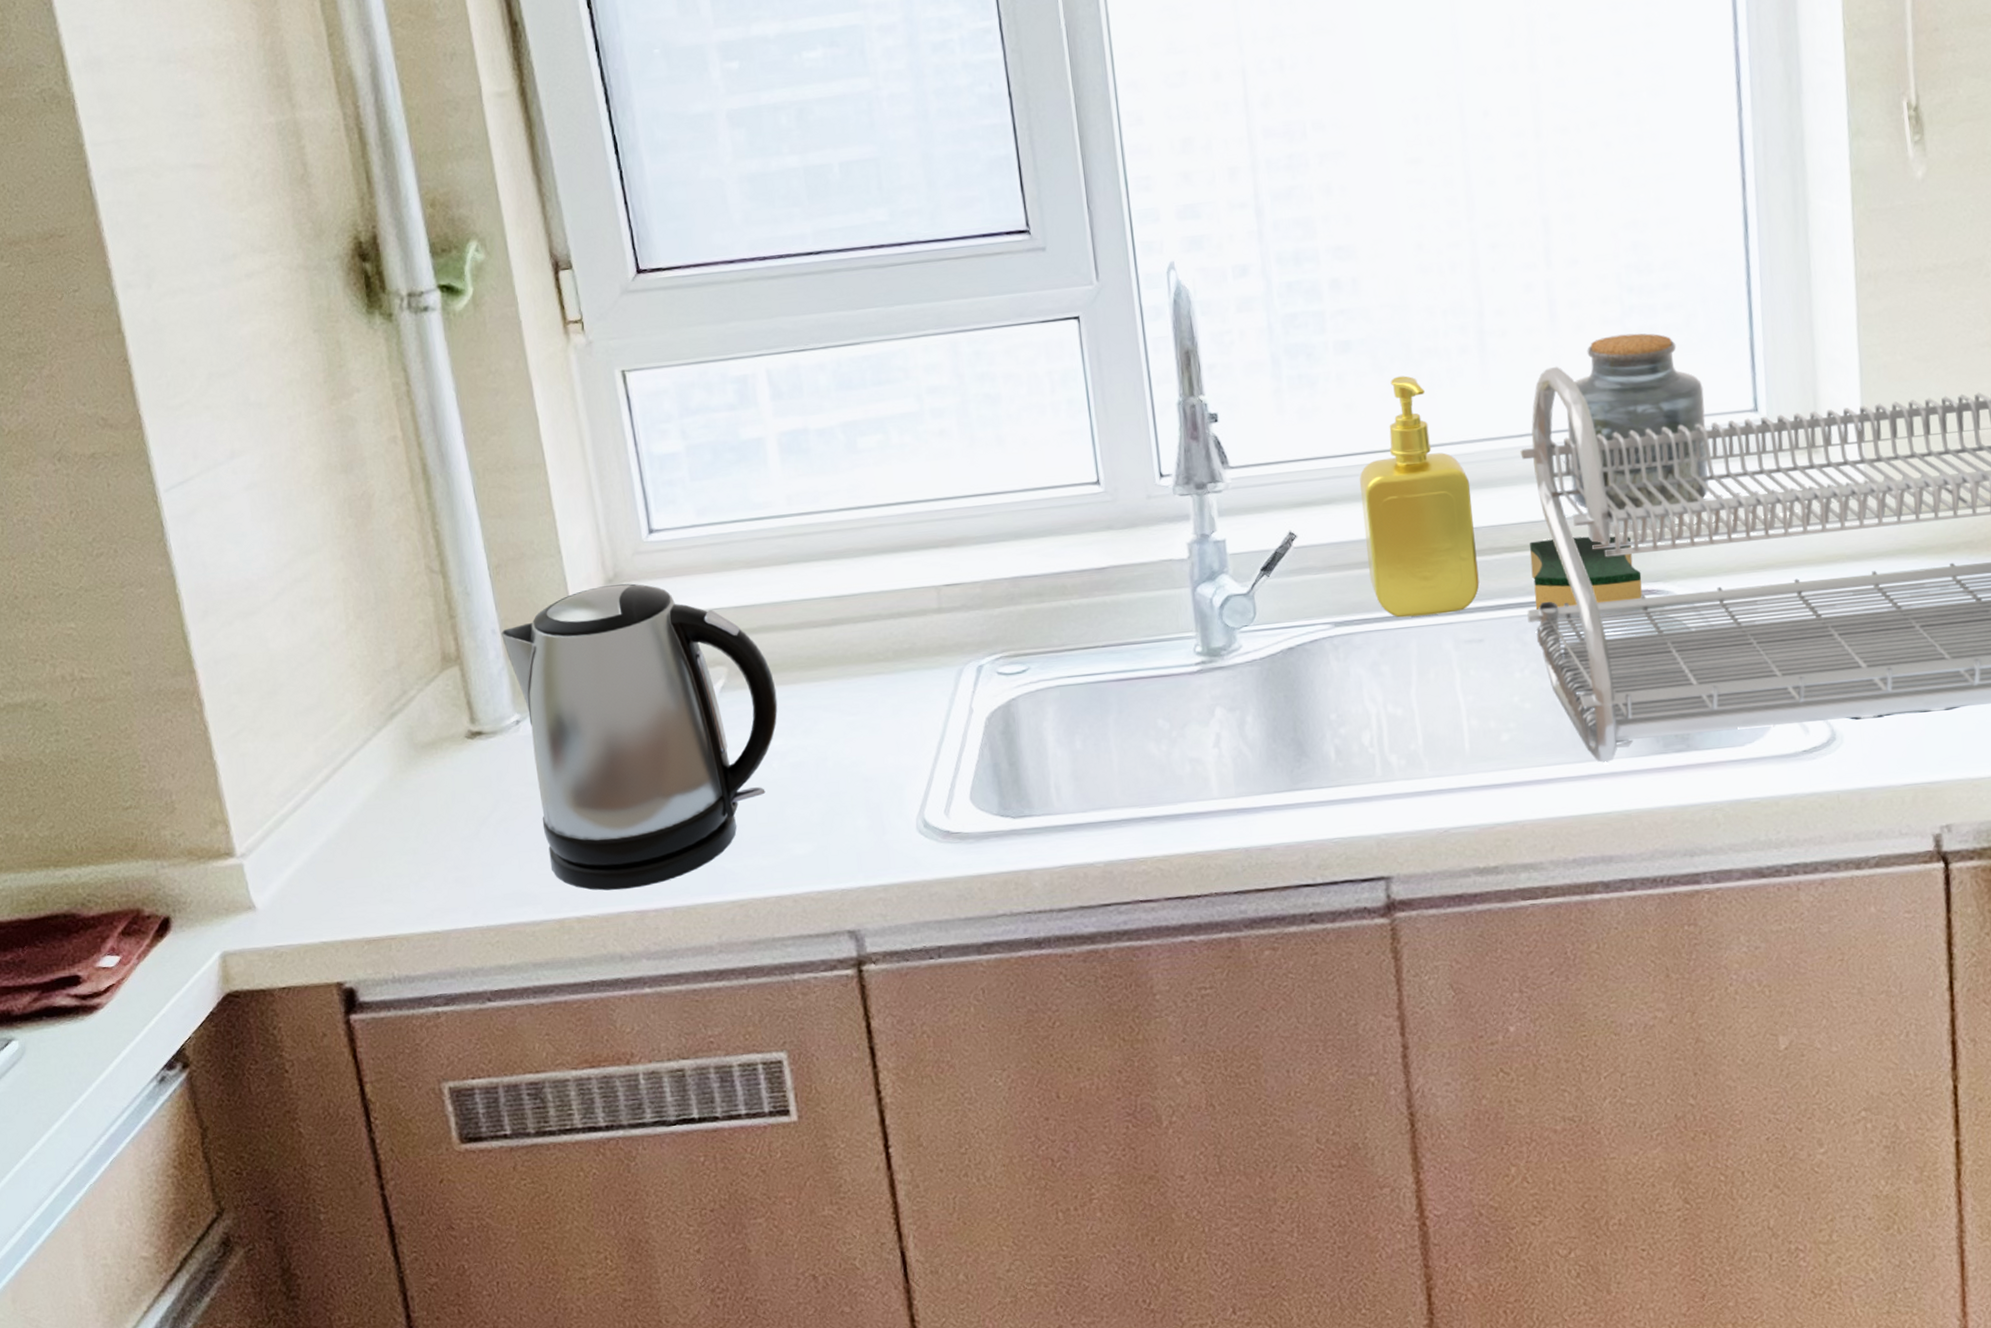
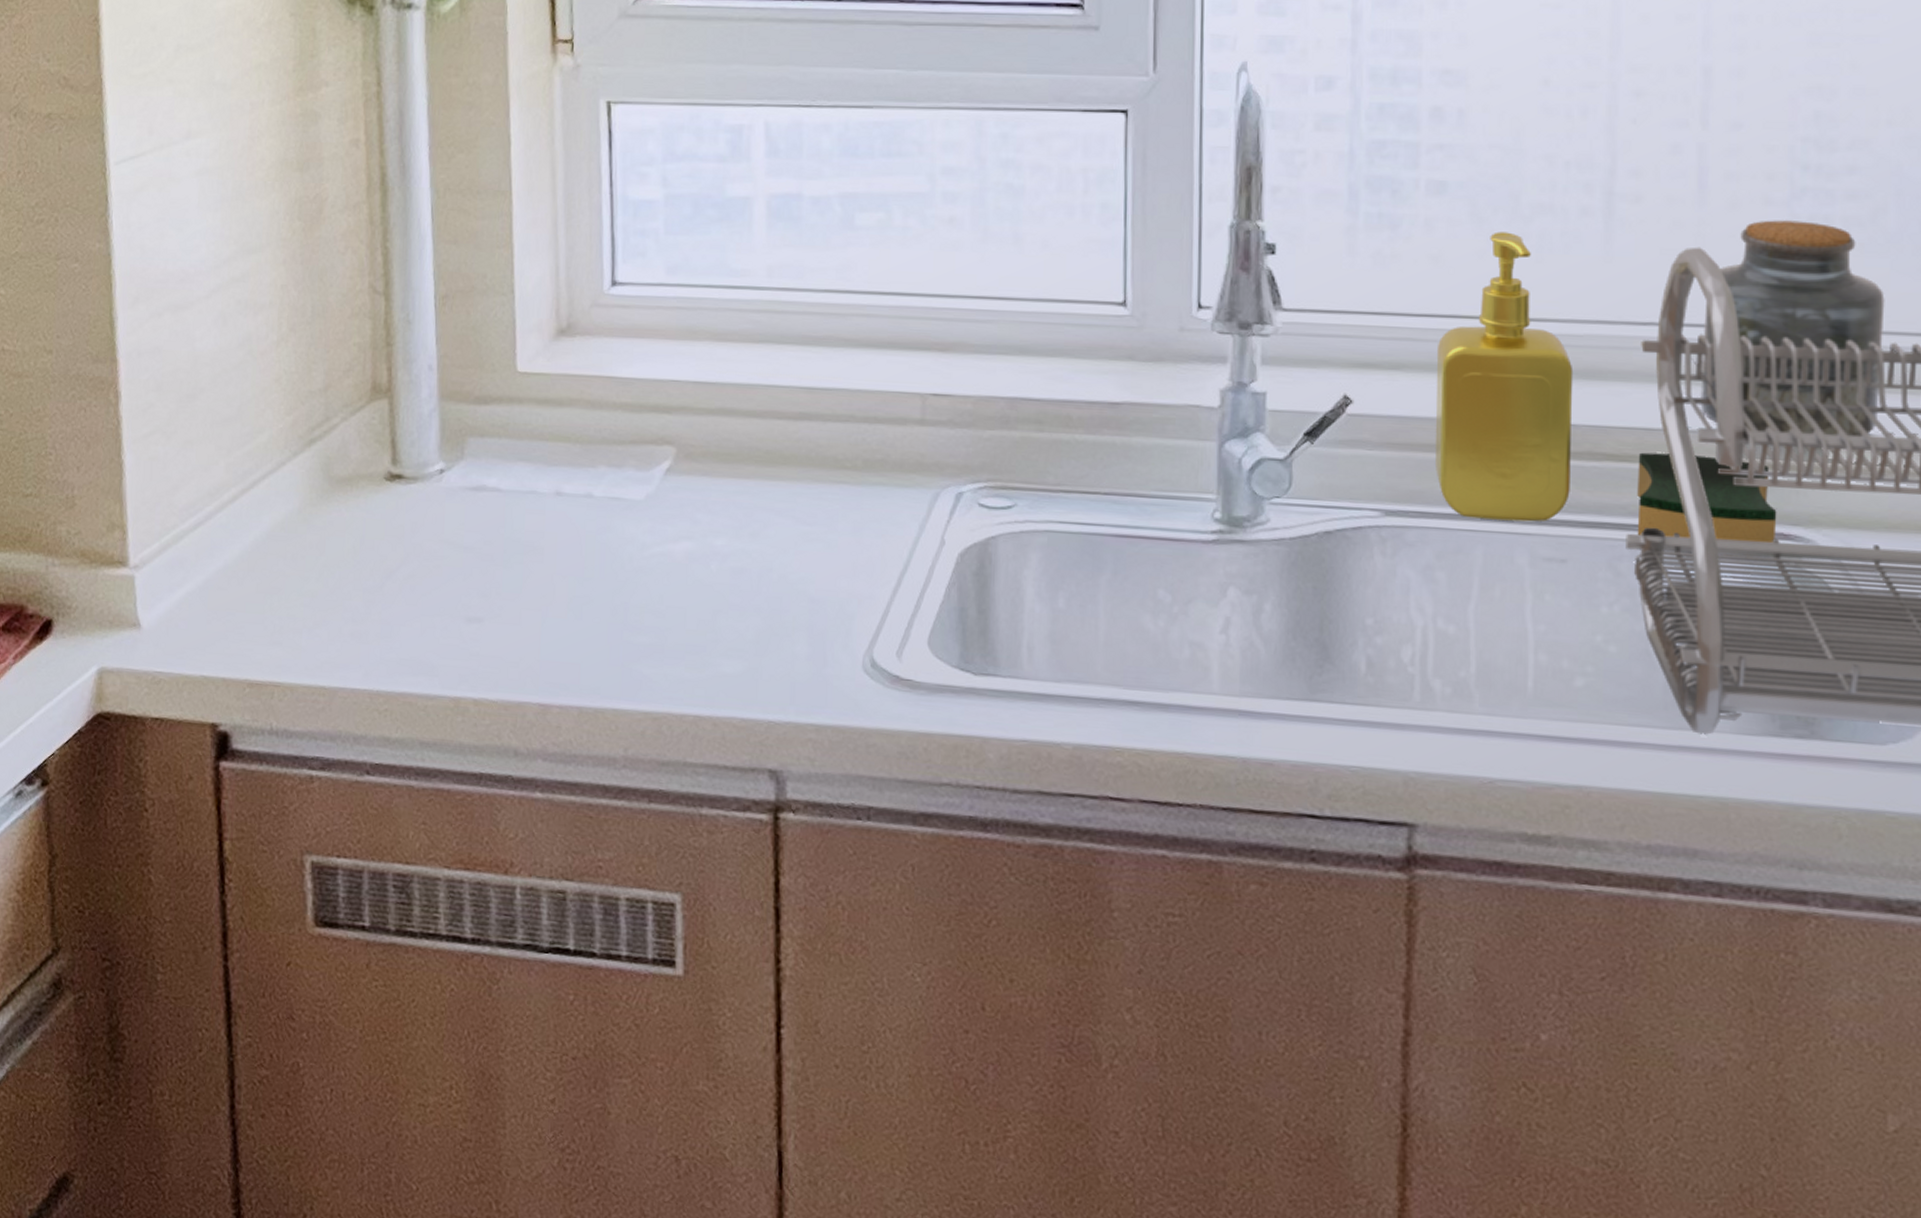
kettle: present [500,583,778,891] -> none [437,336,727,679]

